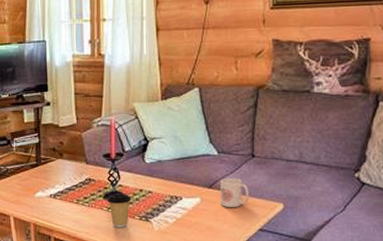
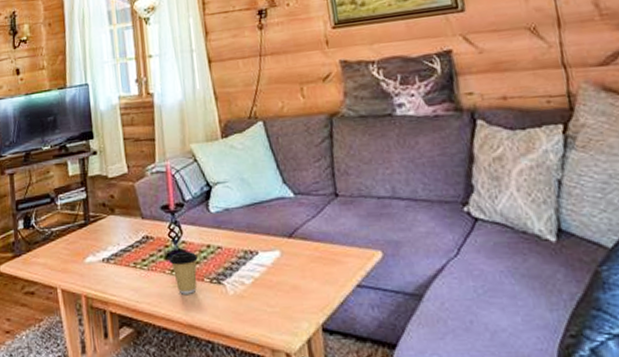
mug: present [220,178,250,207] -> none [301,223,339,260]

